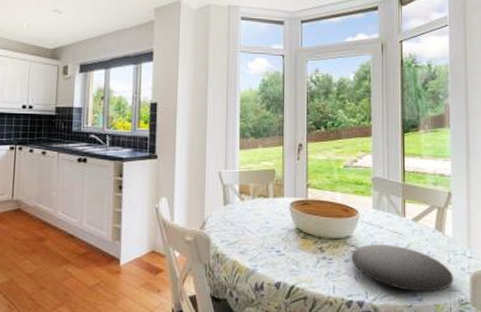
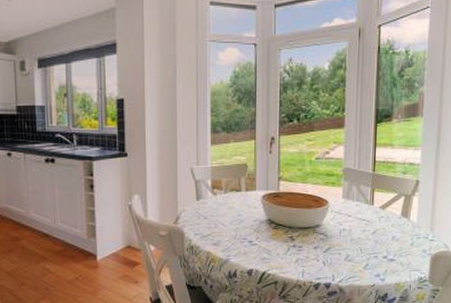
plate: present [351,244,454,292] -> none [320,231,415,273]

